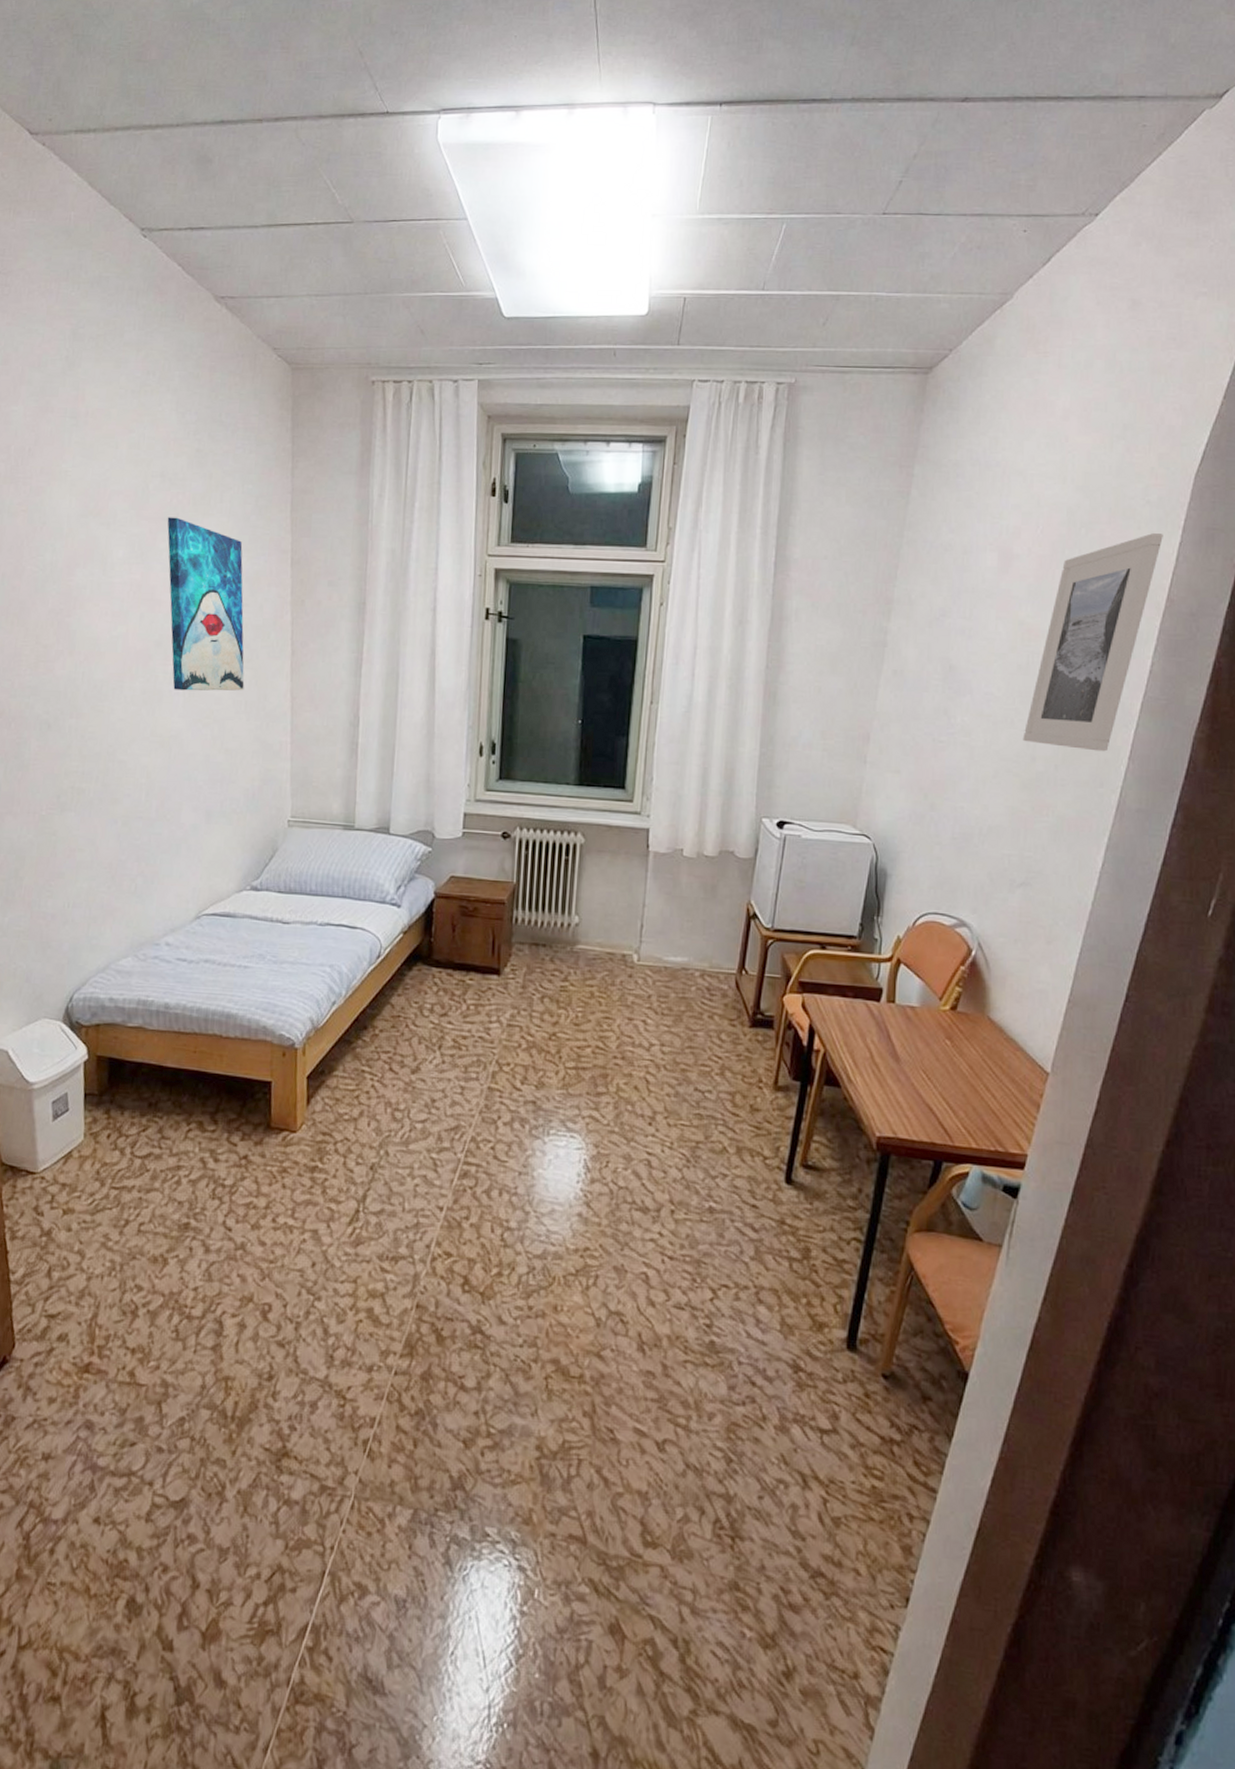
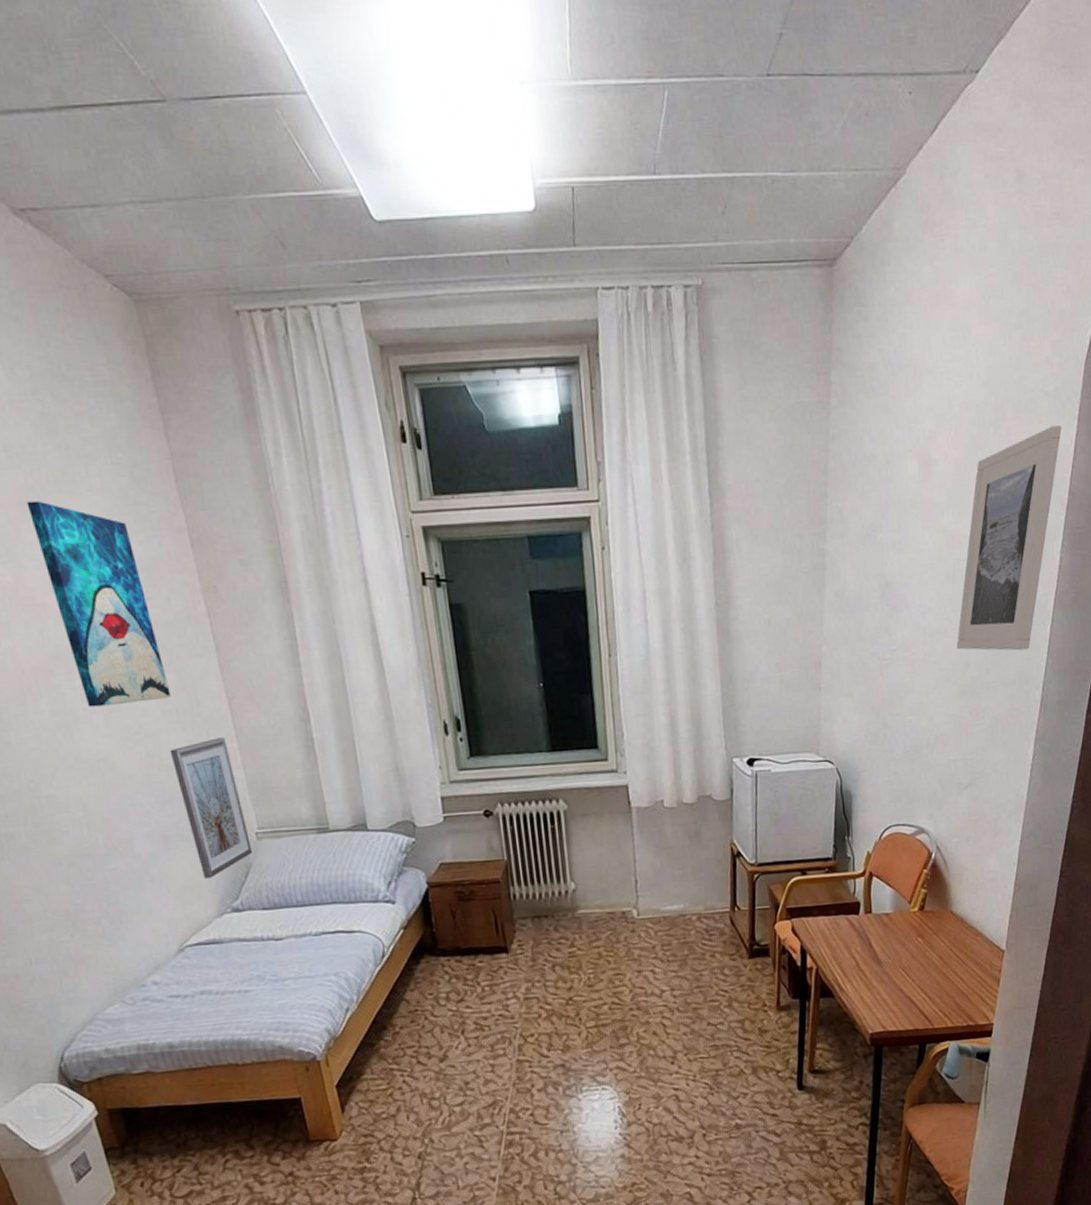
picture frame: none [231,730,282,855] -> present [169,737,253,879]

